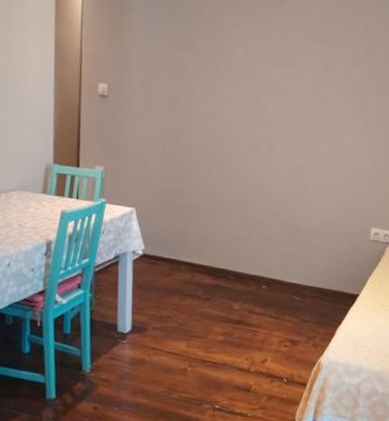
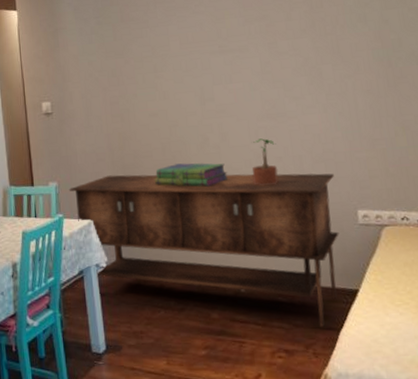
sideboard: none [115,167,358,323] -> present [69,173,339,327]
stack of books: none [200,165,269,191] -> present [154,163,229,187]
potted plant: none [289,153,316,197] -> present [252,138,279,185]

